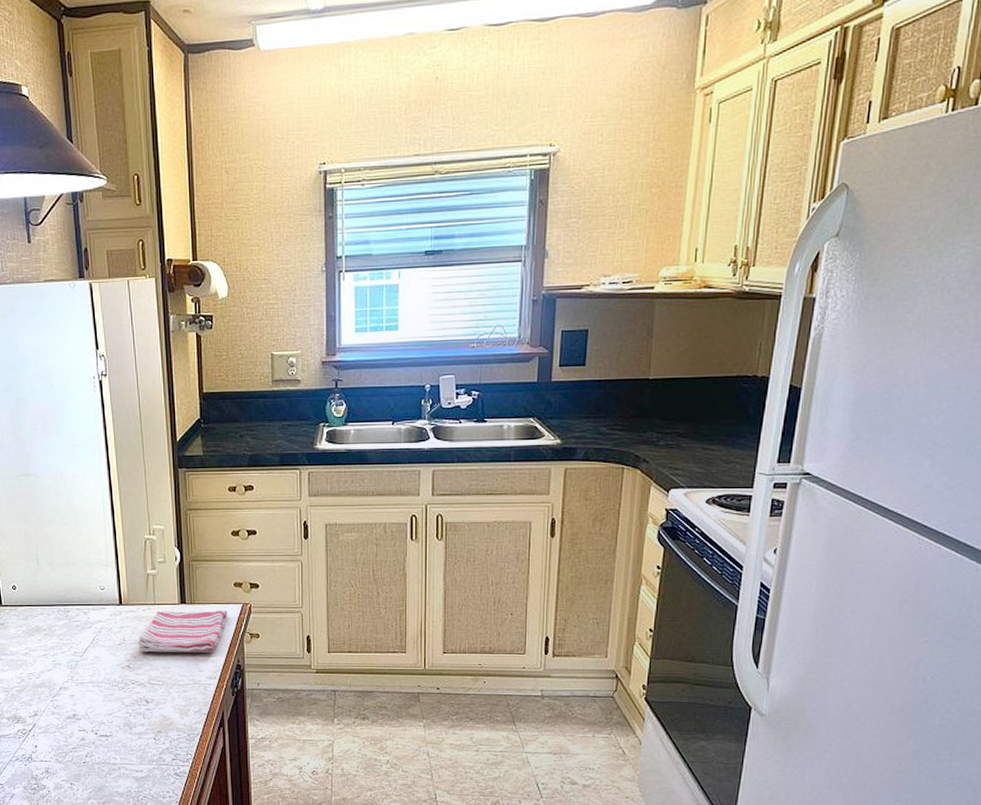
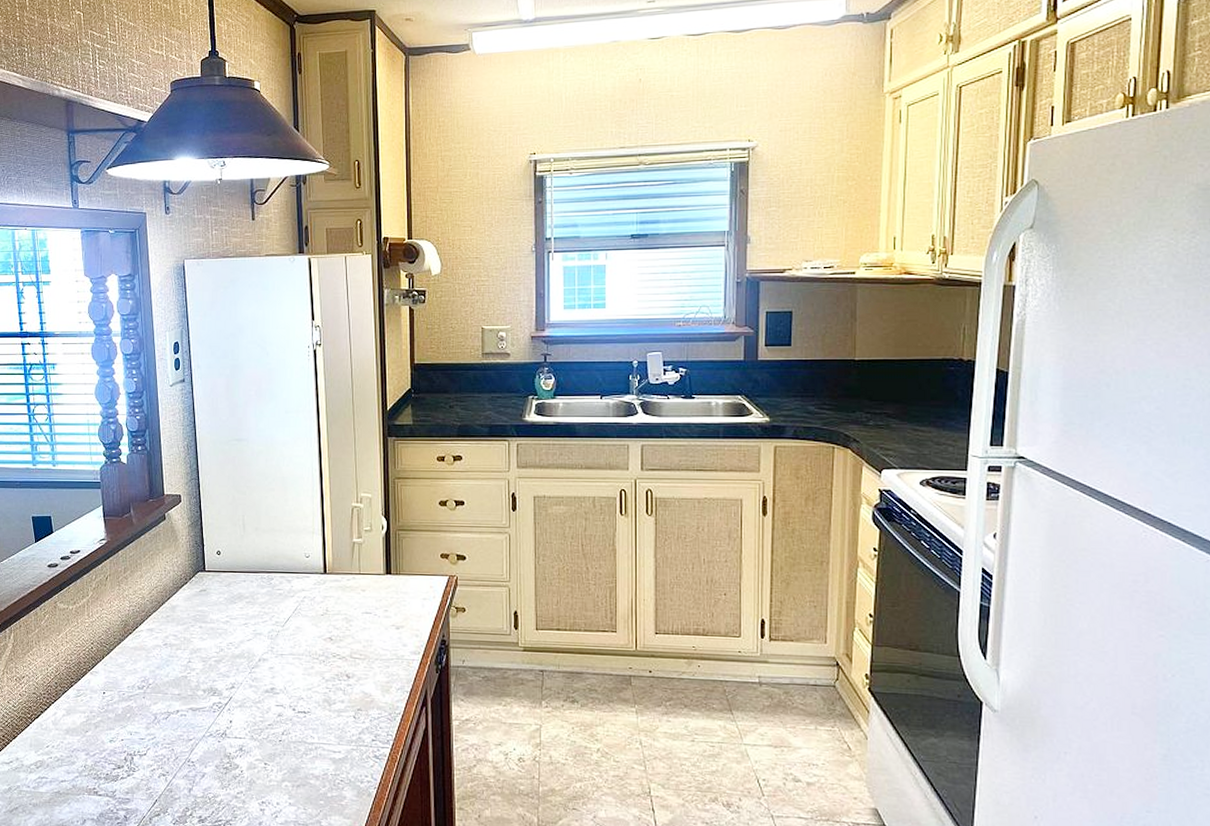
dish towel: present [138,610,228,653] -> none [341,581,434,626]

